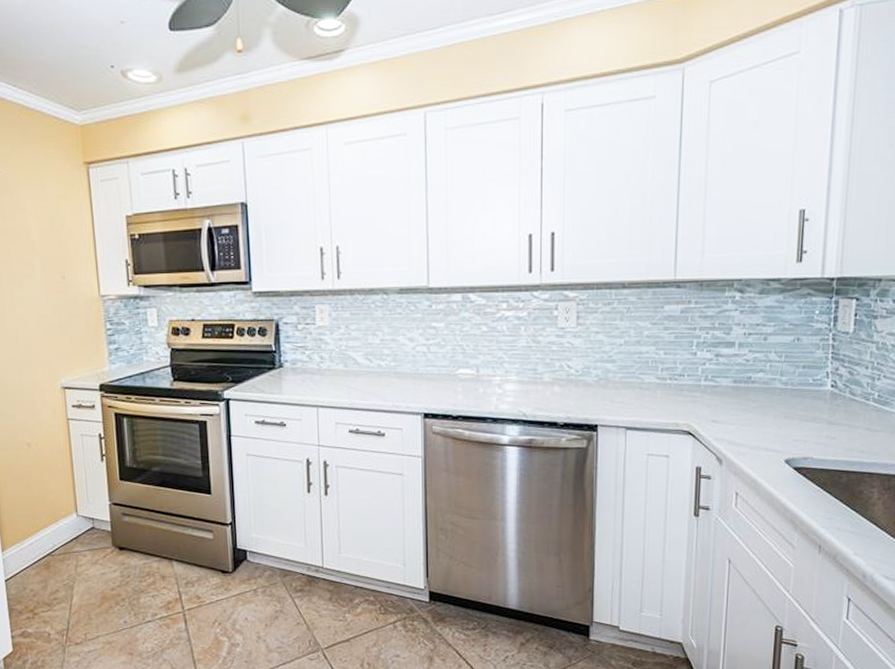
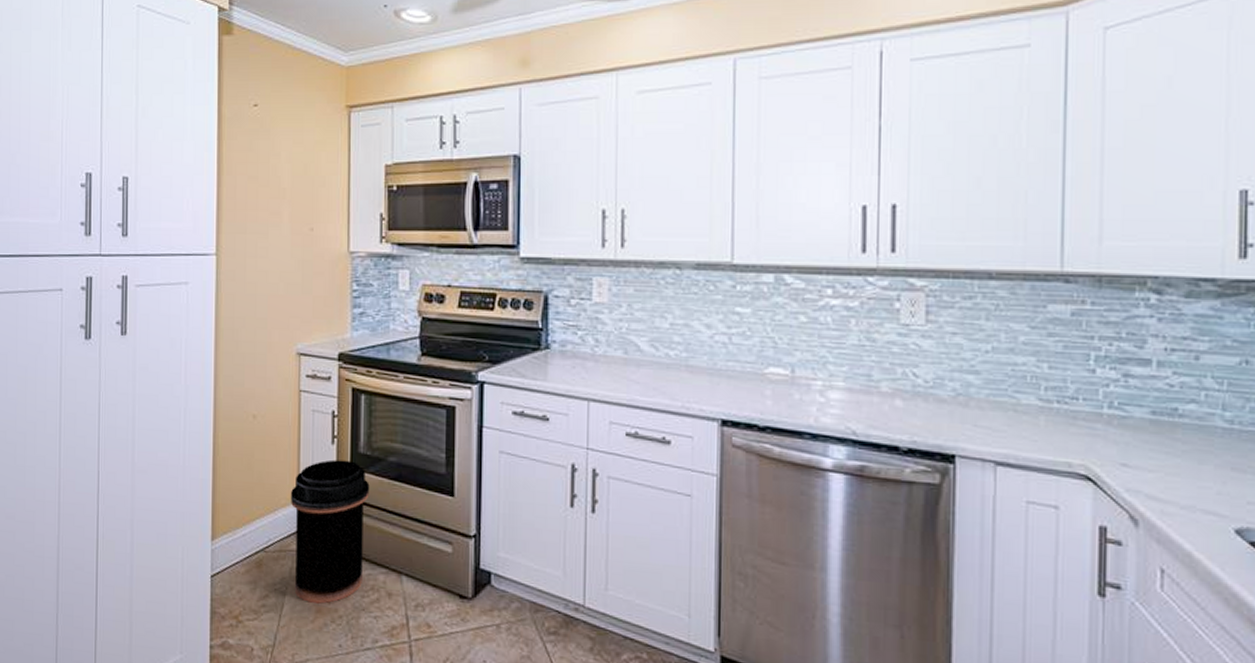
trash can: none [68,474,139,592] -> present [290,459,370,604]

